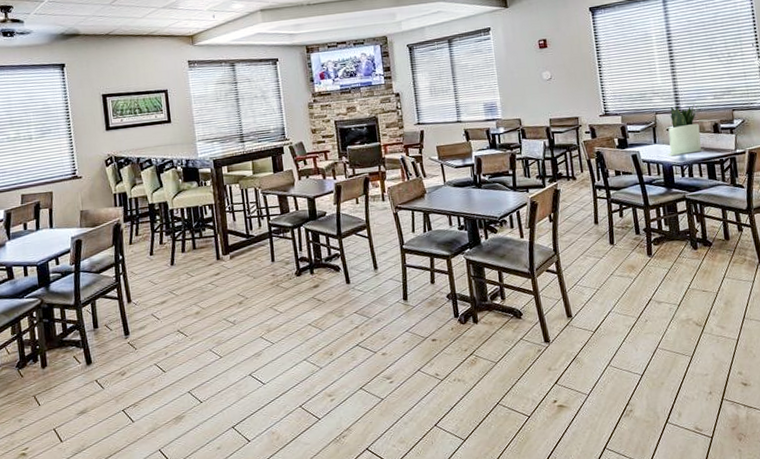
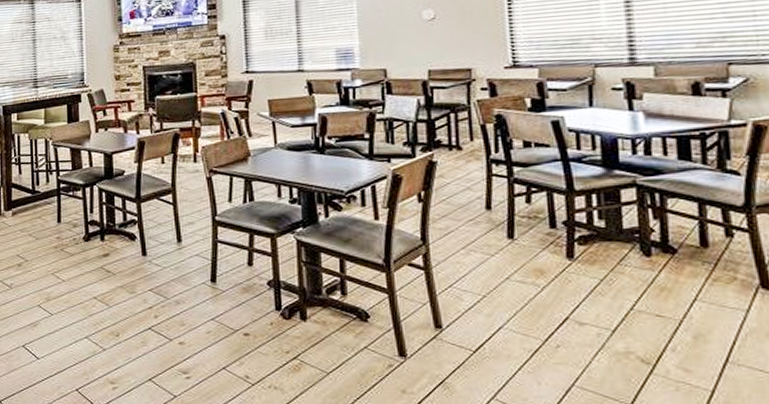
planter: present [668,103,705,157] -> none [610,53,674,126]

